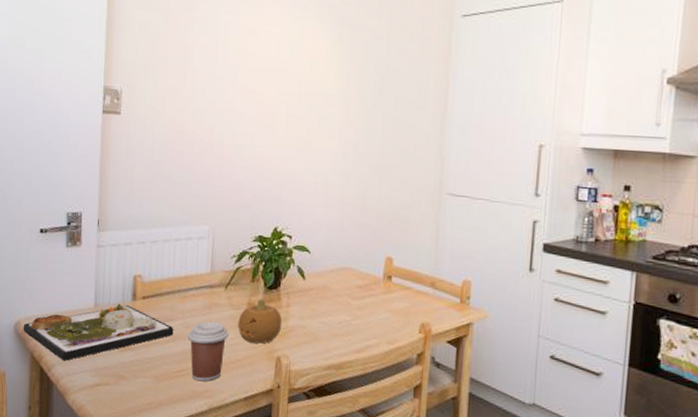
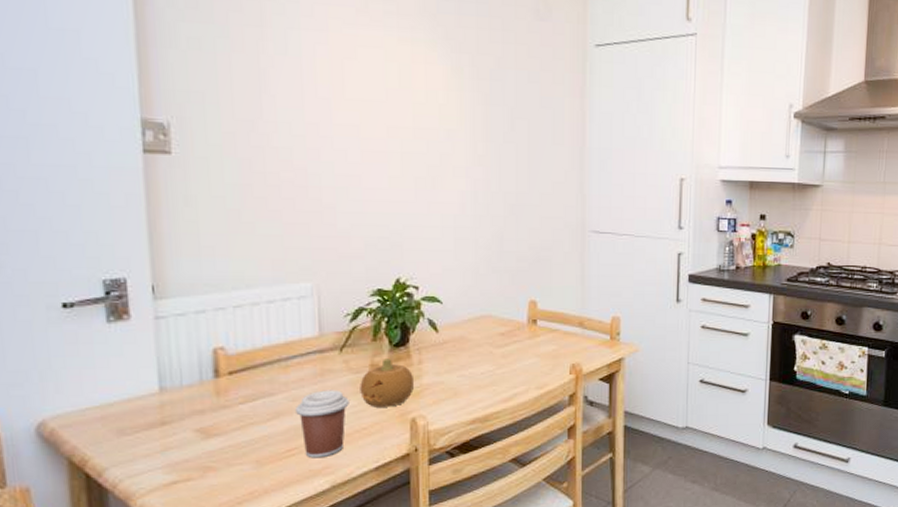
dinner plate: present [23,303,174,362] -> none [50,383,276,462]

